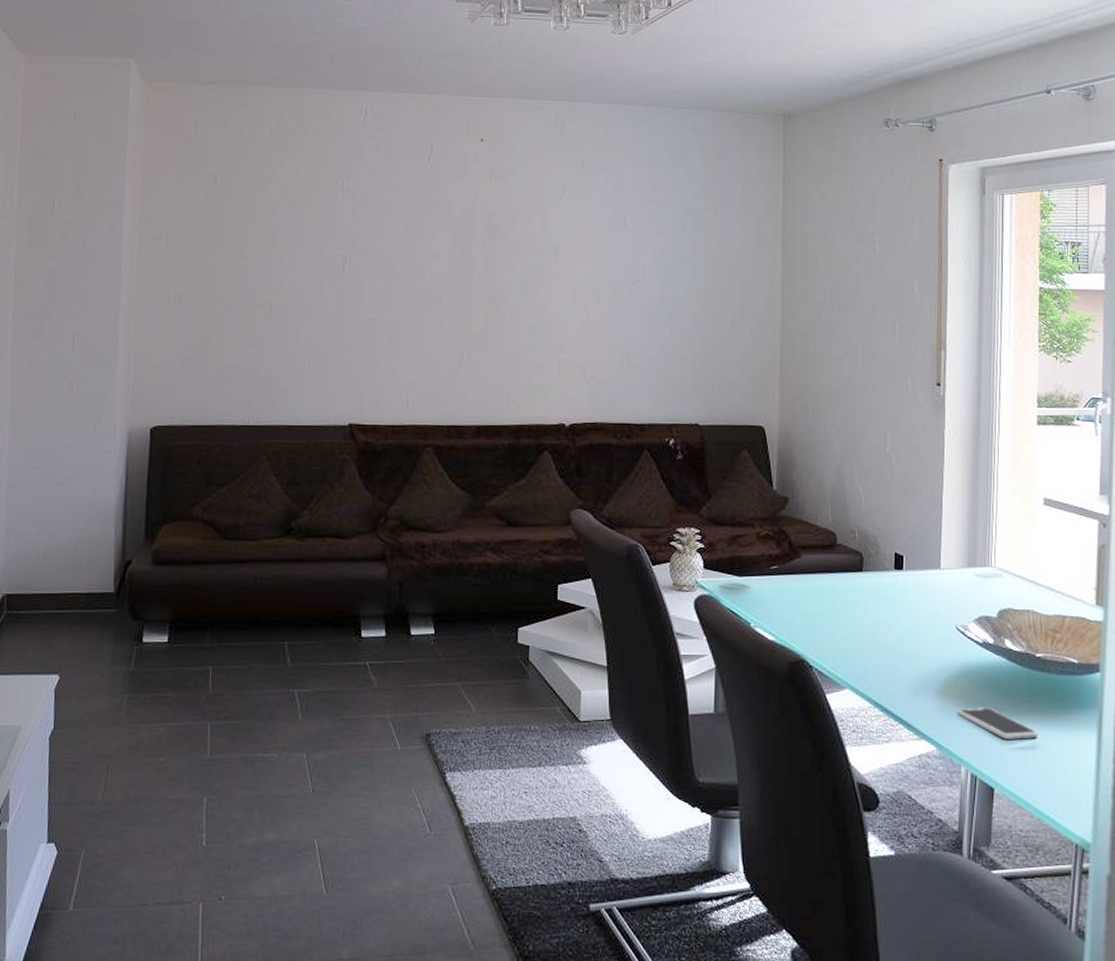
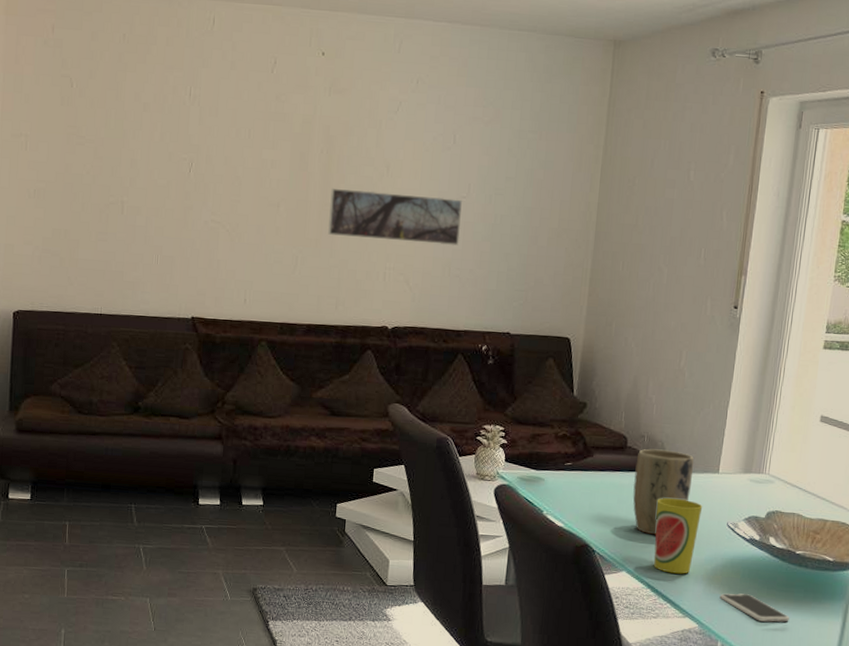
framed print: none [494,277,638,334] -> present [327,188,462,246]
plant pot: none [848,545,913,645] -> present [633,449,694,535]
cup: none [876,600,927,688] -> present [653,497,703,574]

